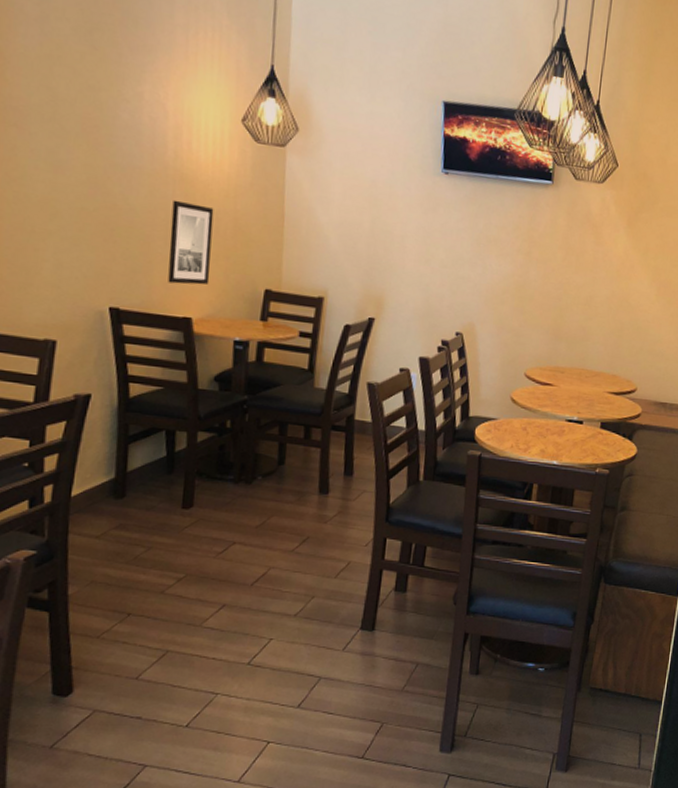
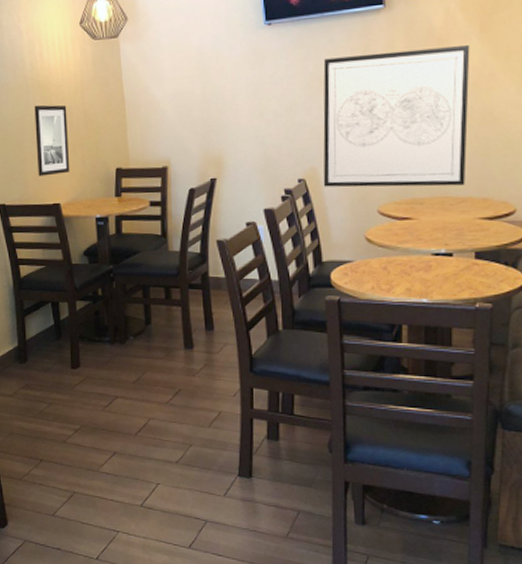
wall art: none [478,219,618,361] -> present [323,45,470,187]

